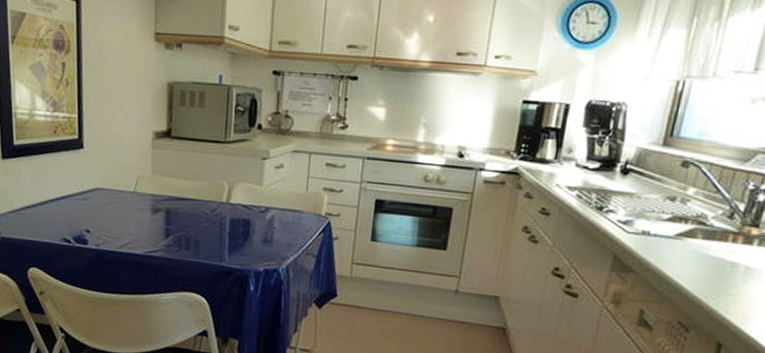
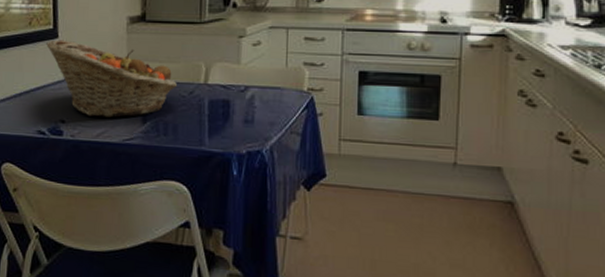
fruit basket: none [70,150,201,231] -> present [45,39,178,118]

